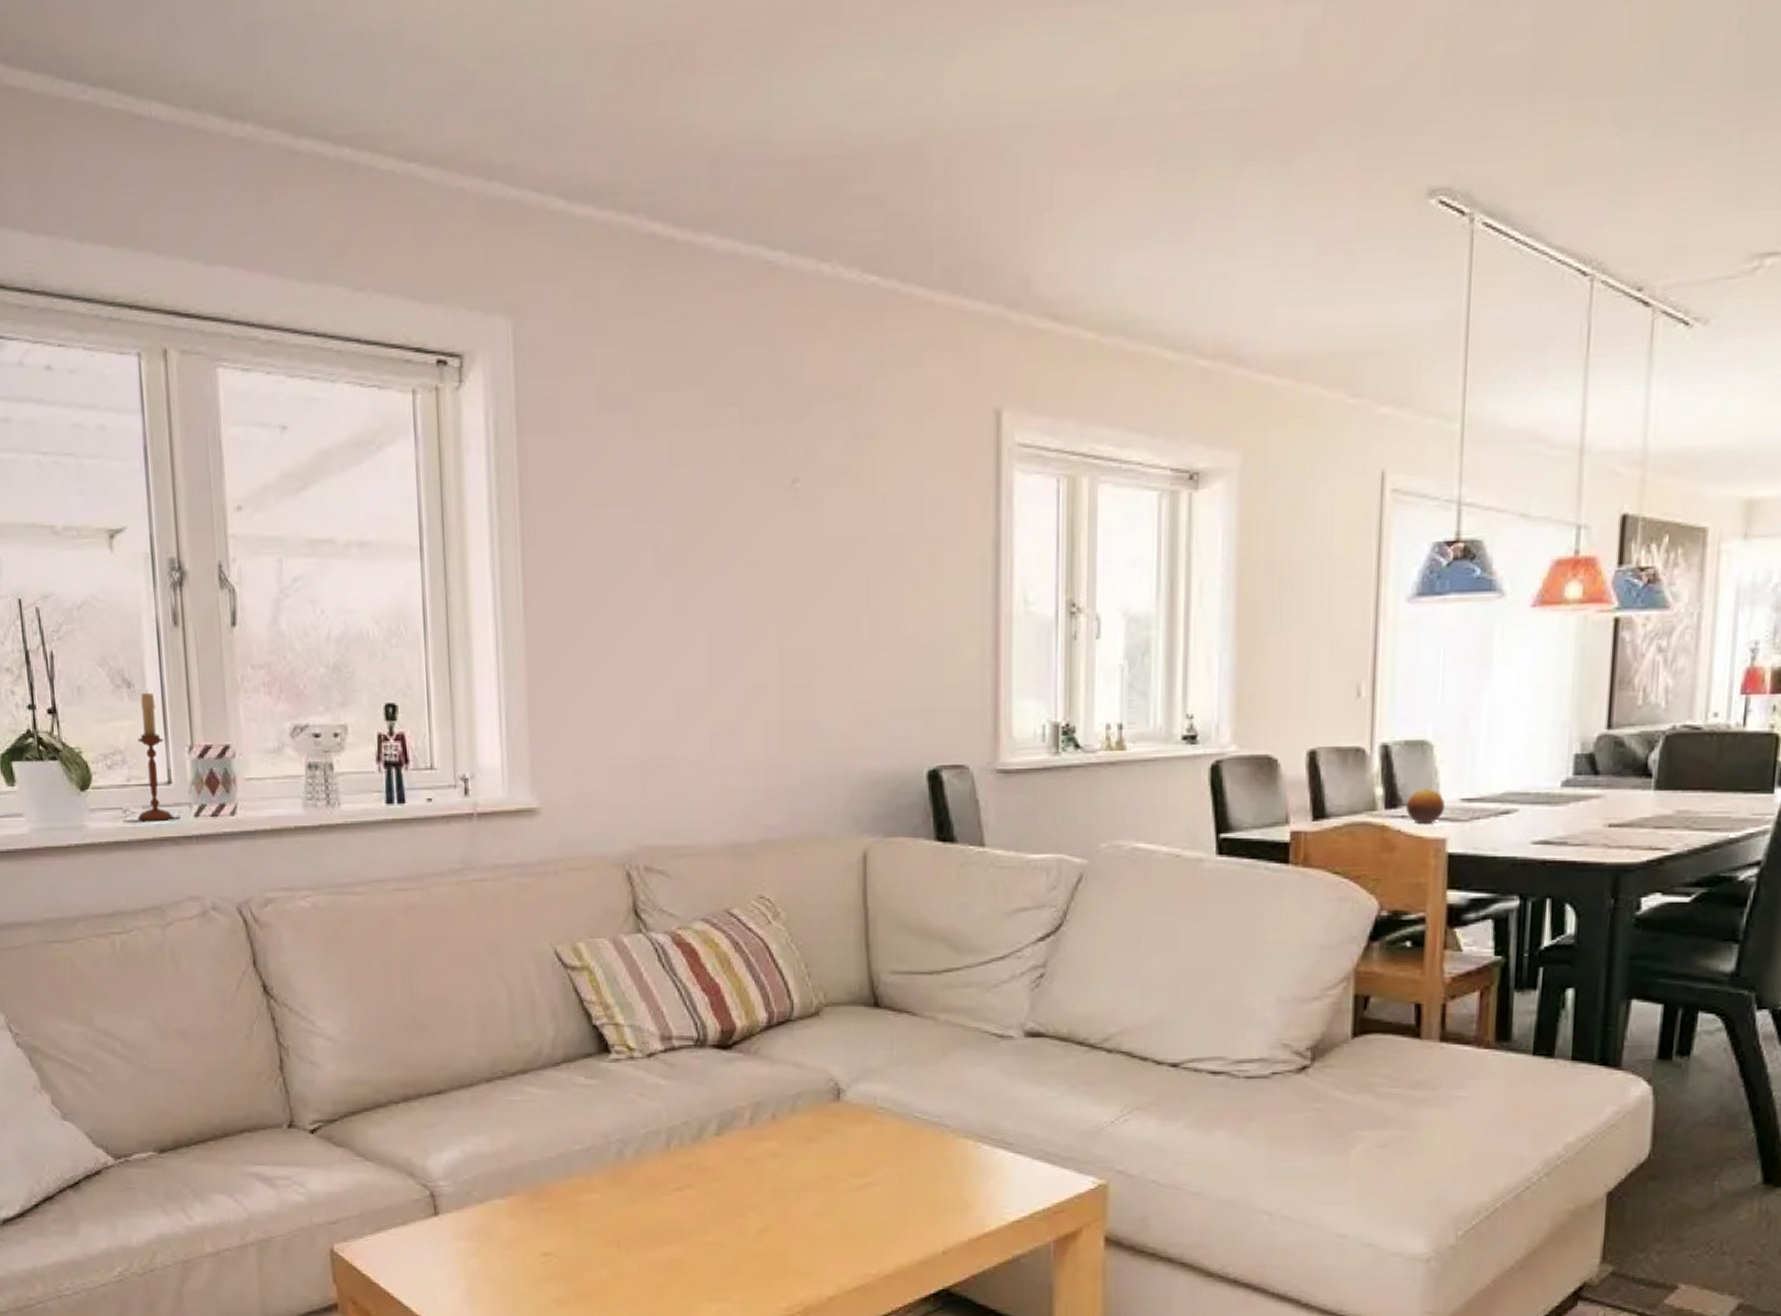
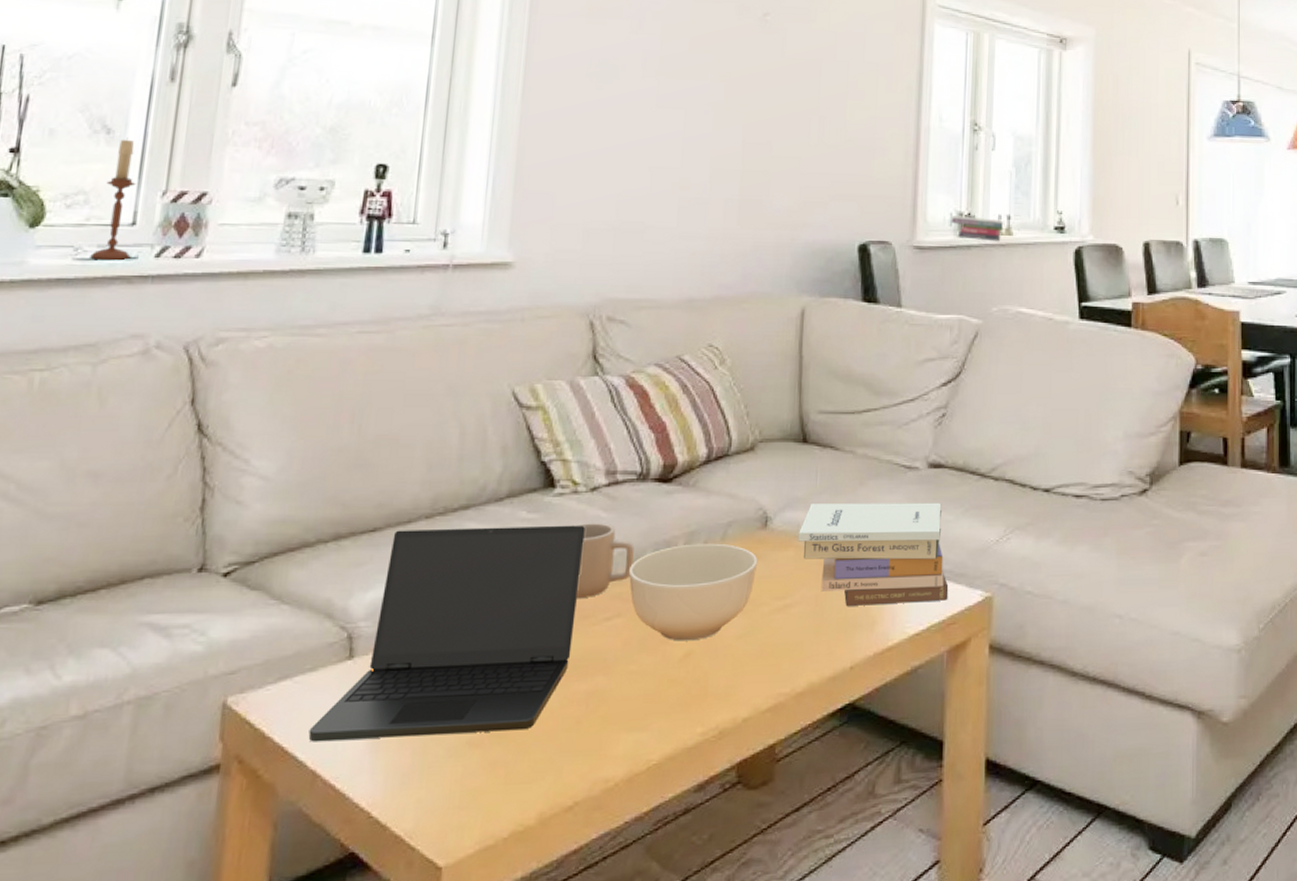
laptop: none [409,1092,646,1293] -> present [308,525,585,742]
mug: none [632,1091,700,1168] -> present [573,523,635,599]
bowl: none [694,1115,833,1216] -> present [628,543,758,641]
books: none [876,1075,1054,1188] -> present [798,502,949,606]
books: none [1044,728,1114,759] -> present [951,216,1004,242]
fruit: present [1405,789,1445,825] -> none [1211,274,1237,301]

